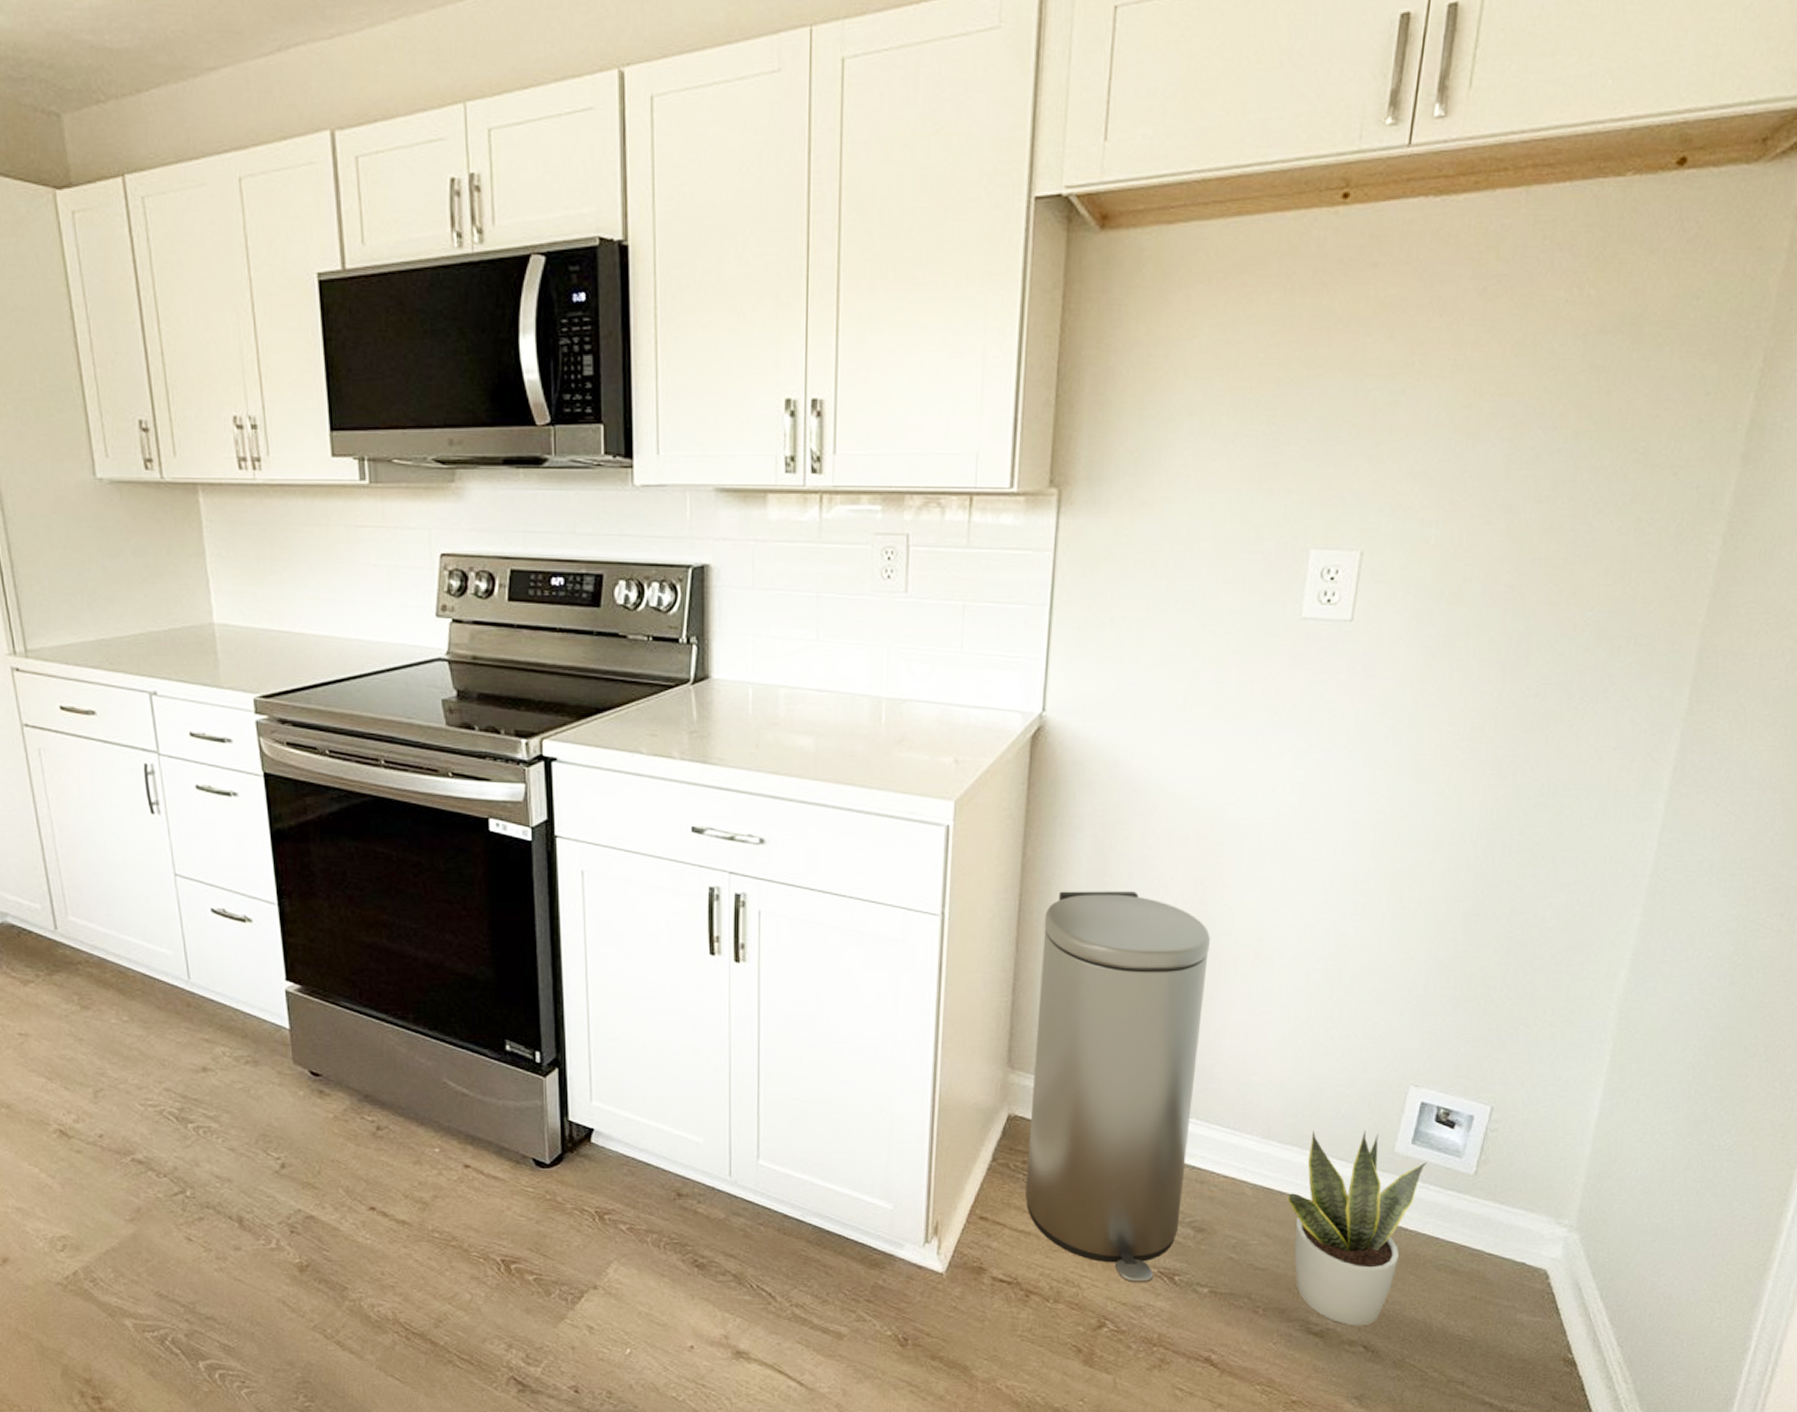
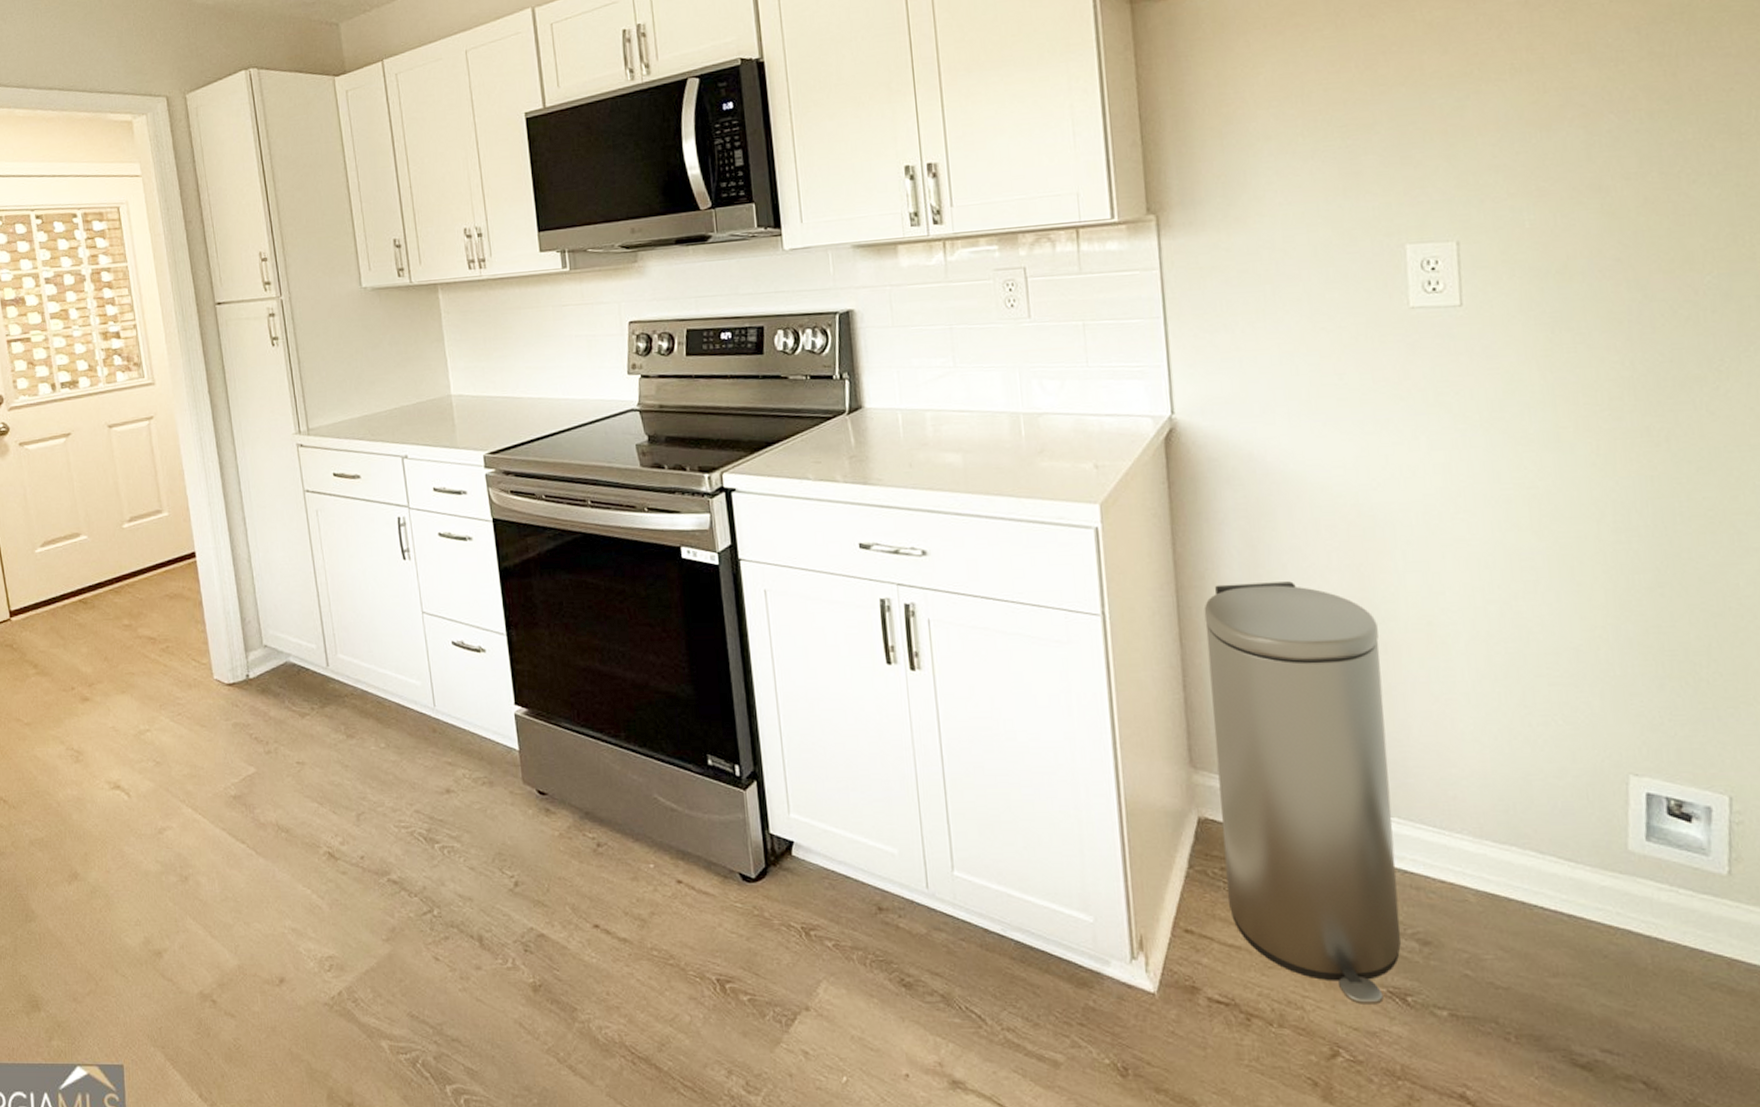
potted plant: present [1287,1129,1428,1326] -> none [1517,825,1670,1058]

